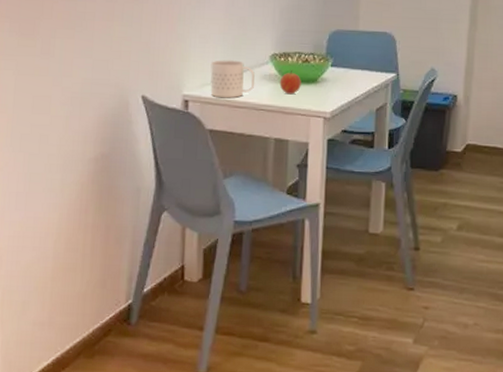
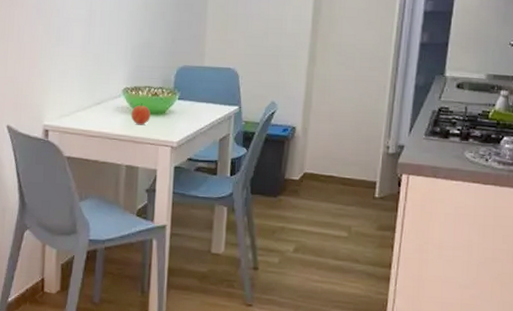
mug: present [210,60,255,98] -> none [68,93,108,128]

